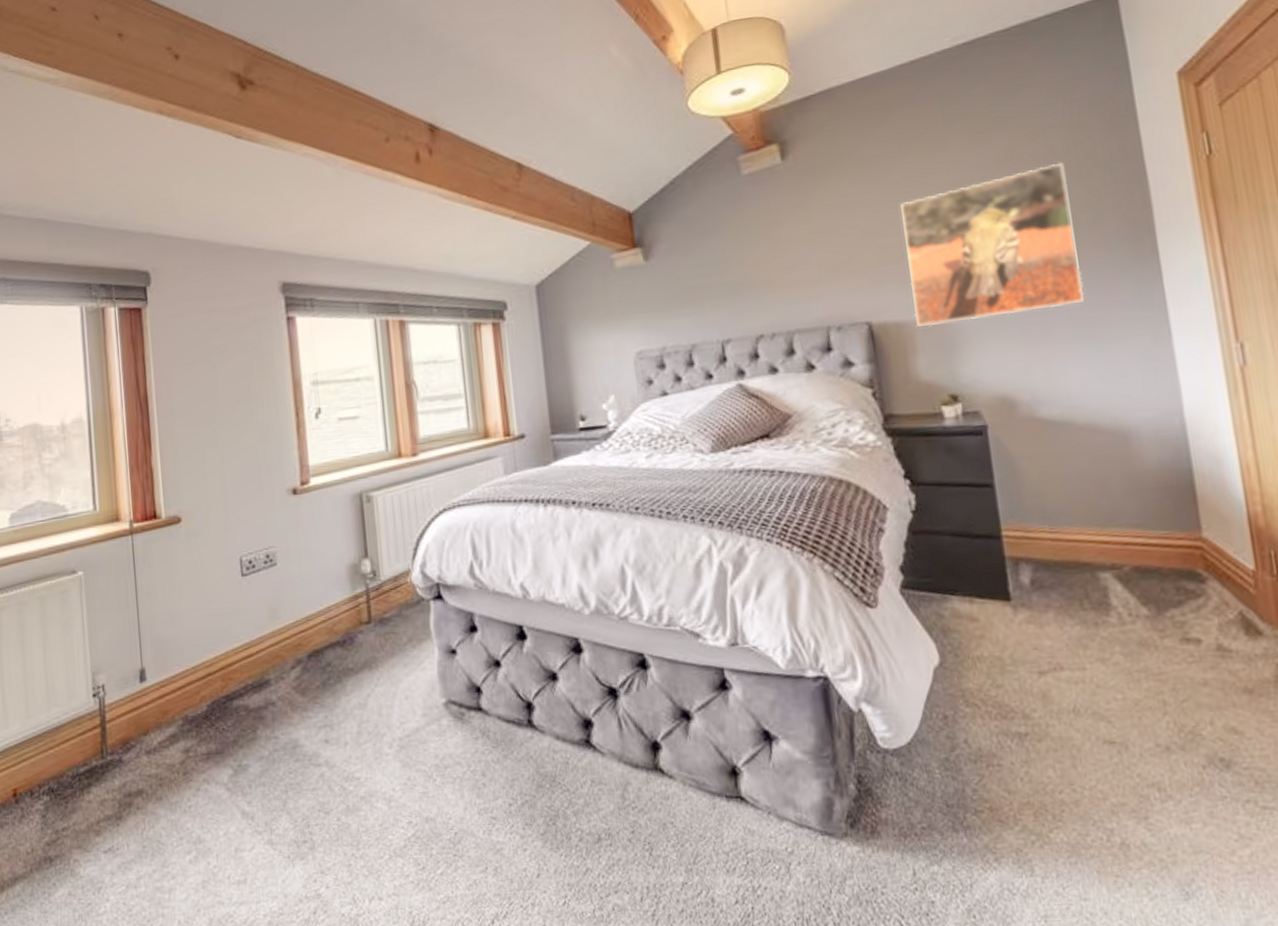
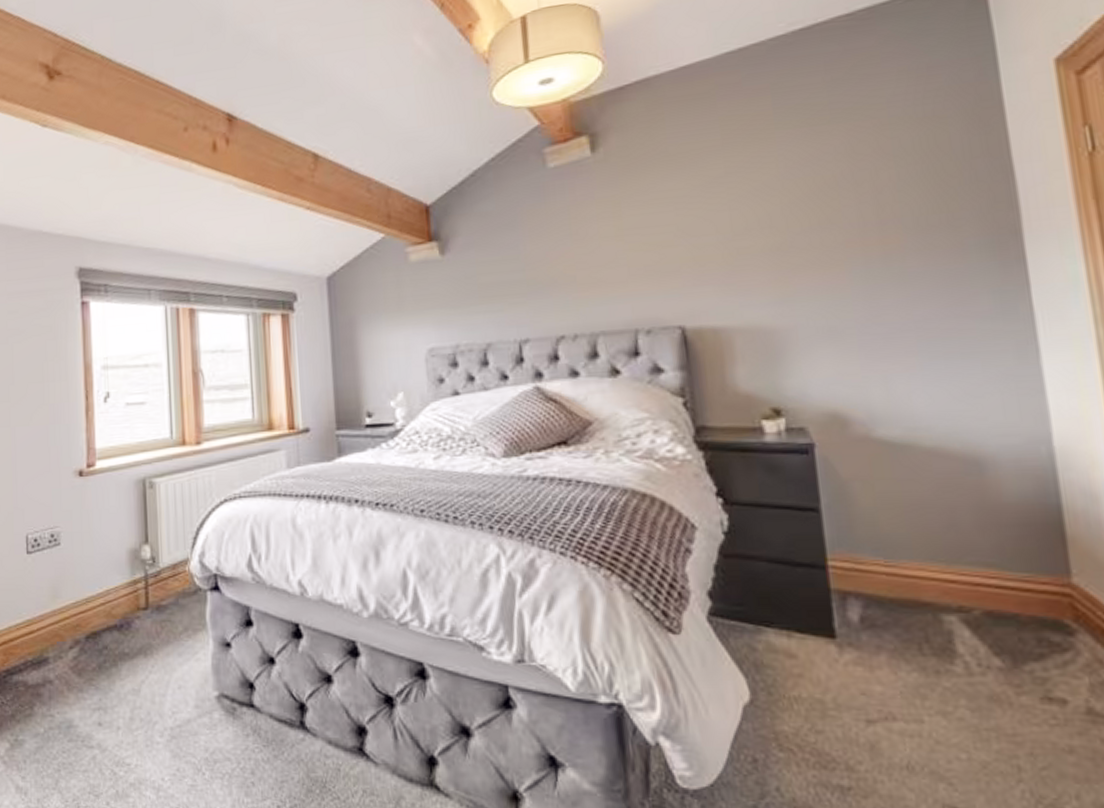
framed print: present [901,162,1084,327] -> none [722,158,934,333]

